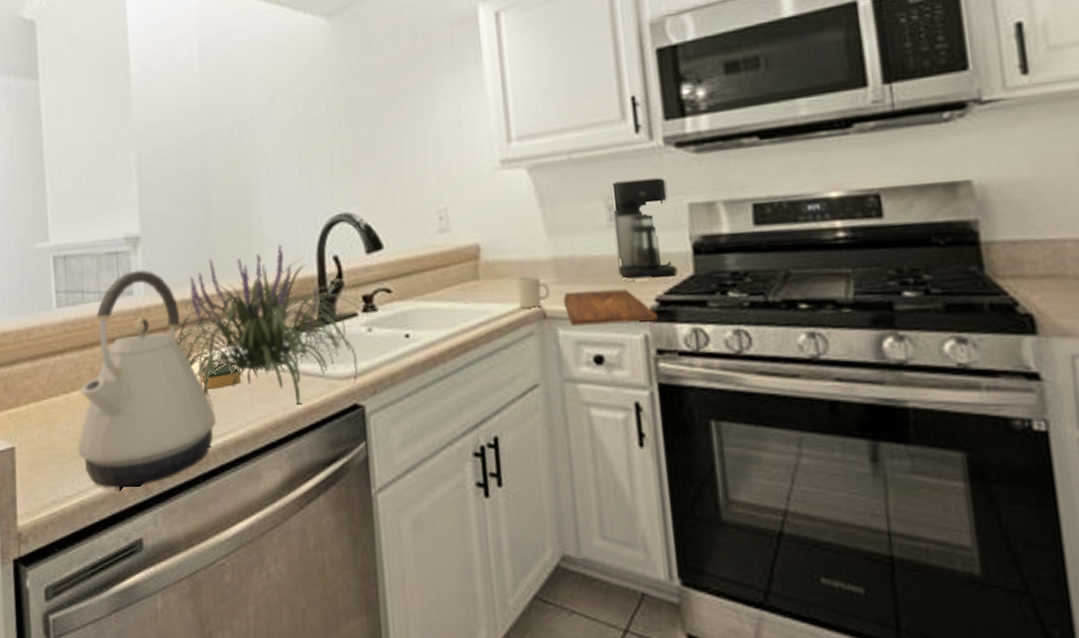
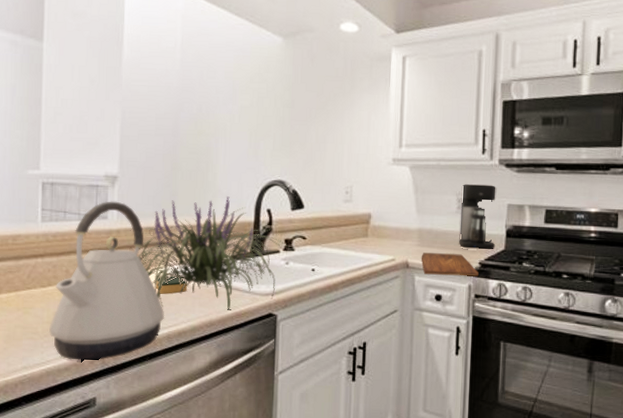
mug: present [516,276,551,309] -> none [392,239,414,260]

